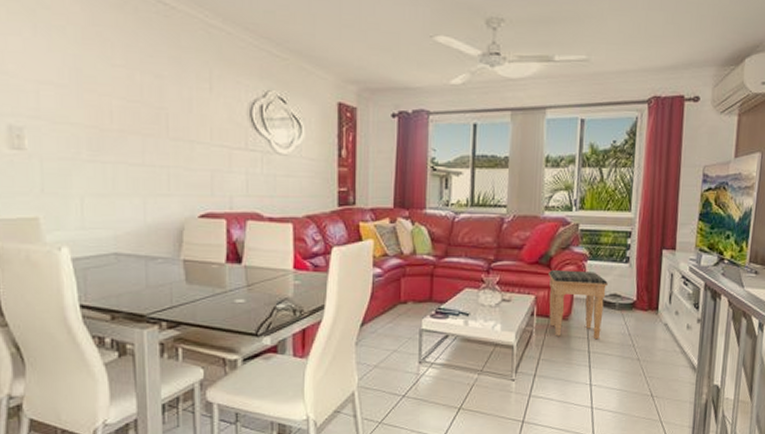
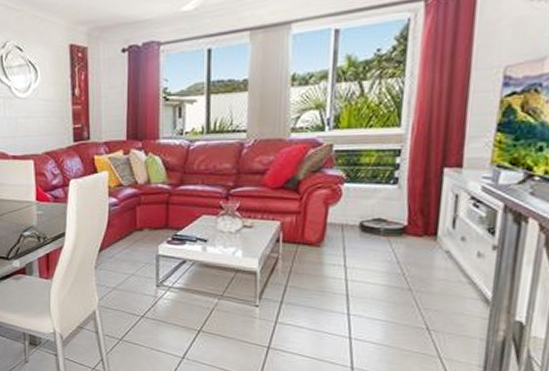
footstool: present [549,269,608,340] -> none [296,193,370,268]

